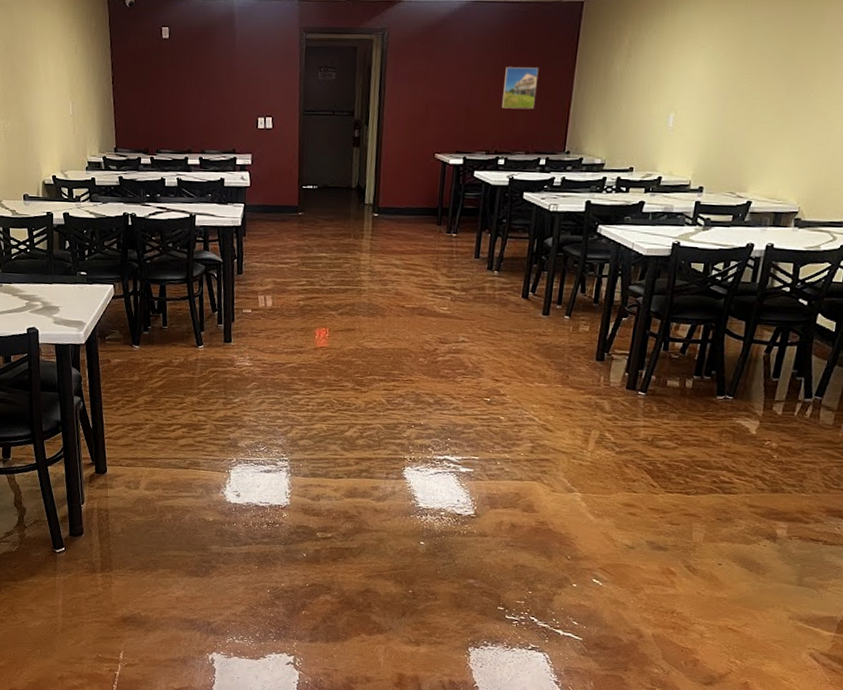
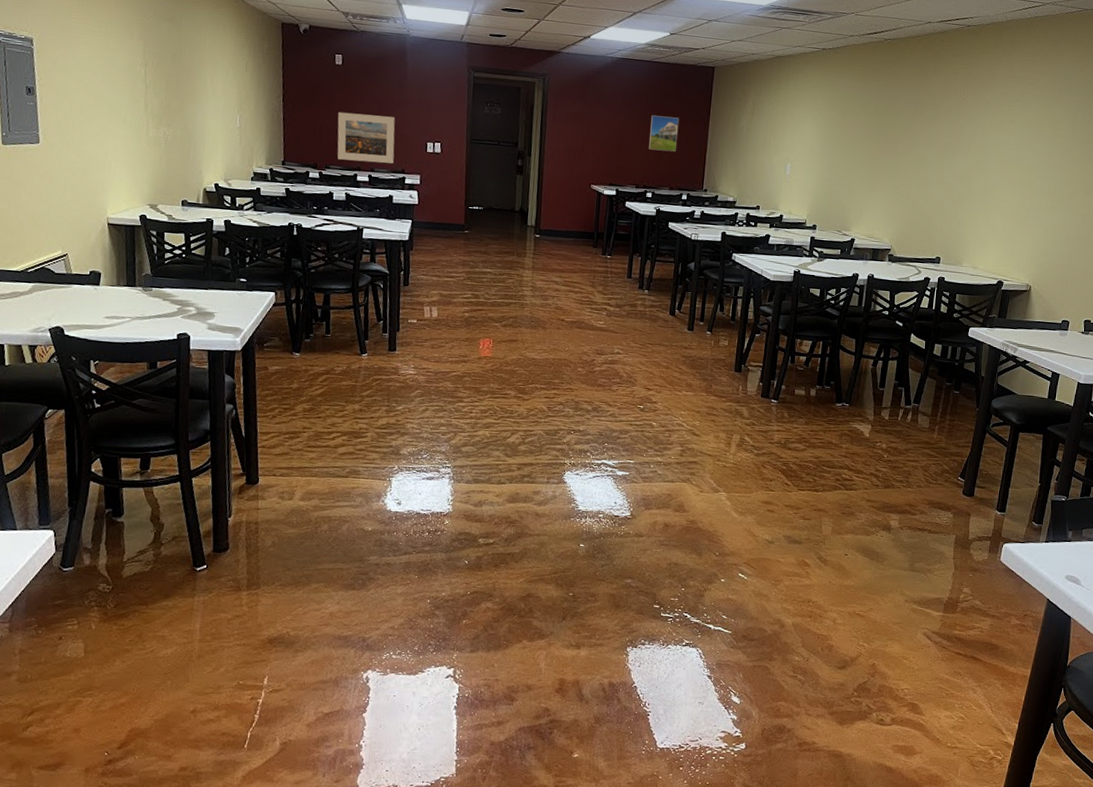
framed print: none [166,90,225,144] -> present [337,111,395,164]

